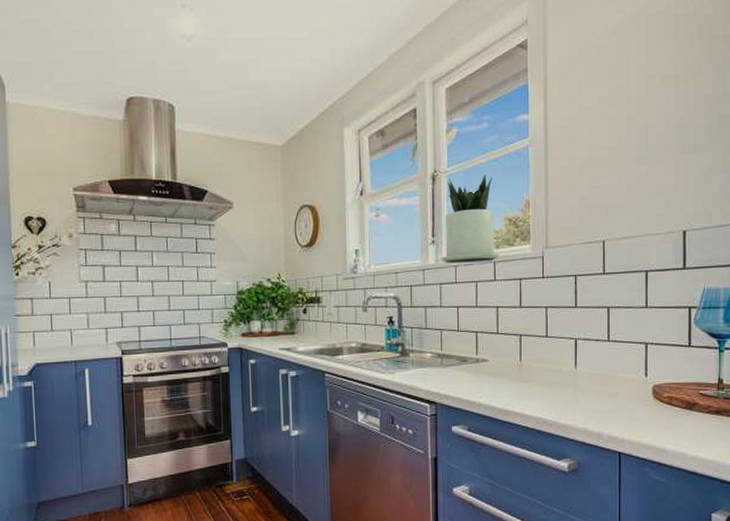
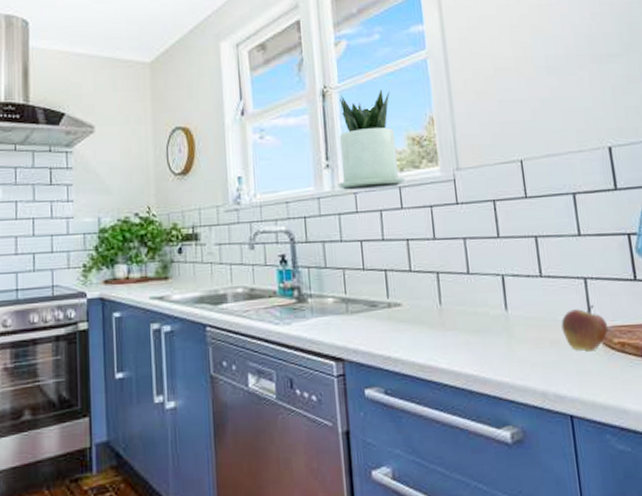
fruit: none [621,366,661,403] -> present [561,305,609,352]

